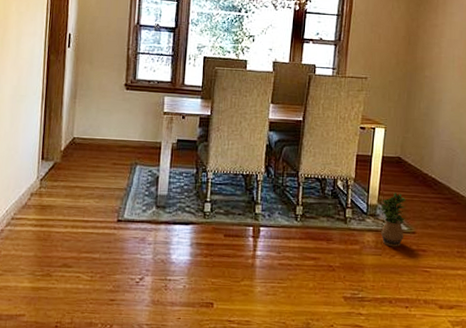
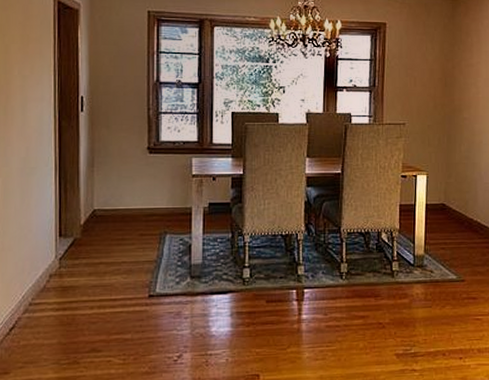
potted plant: present [380,192,406,247] -> none [427,240,454,297]

